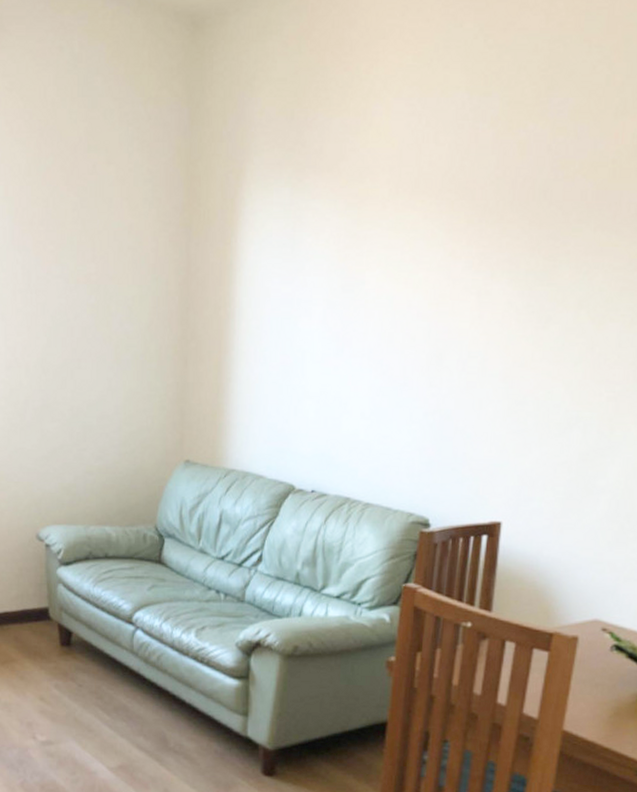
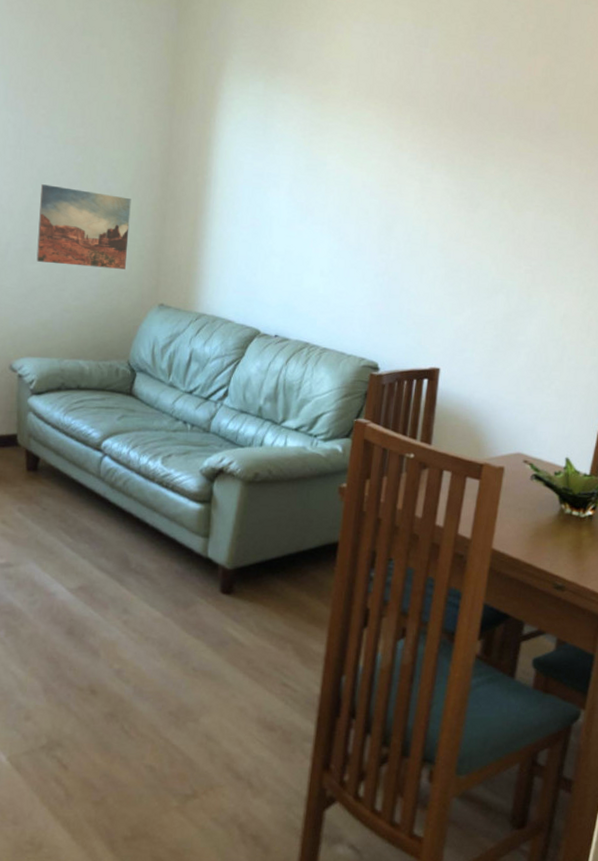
wall art: none [54,332,150,423] -> present [36,184,131,269]

